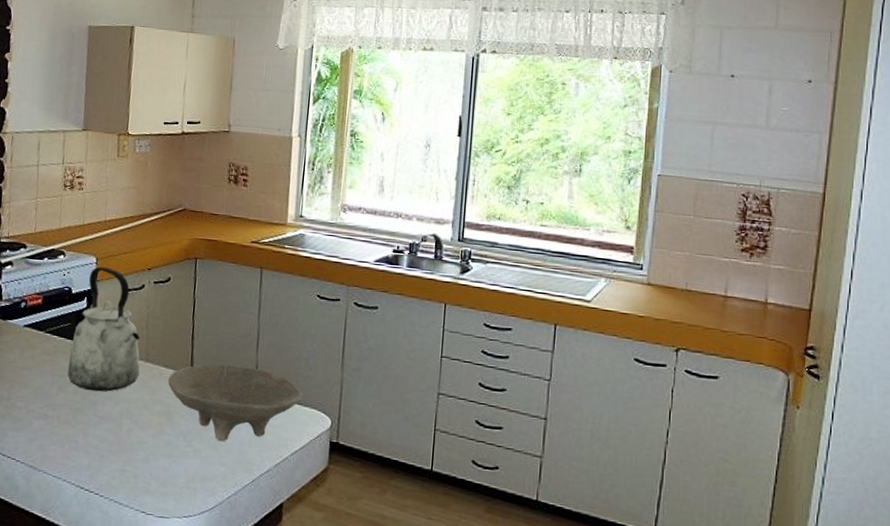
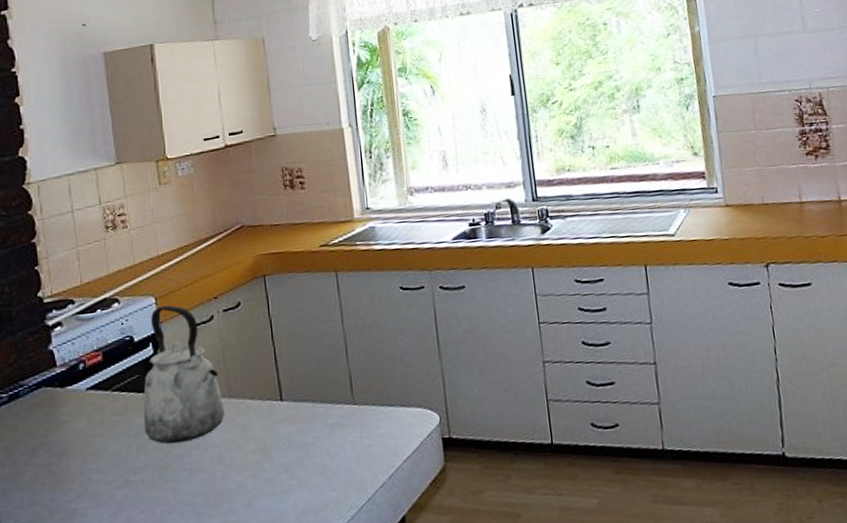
bowl: present [167,364,303,441] -> none [257,378,405,465]

